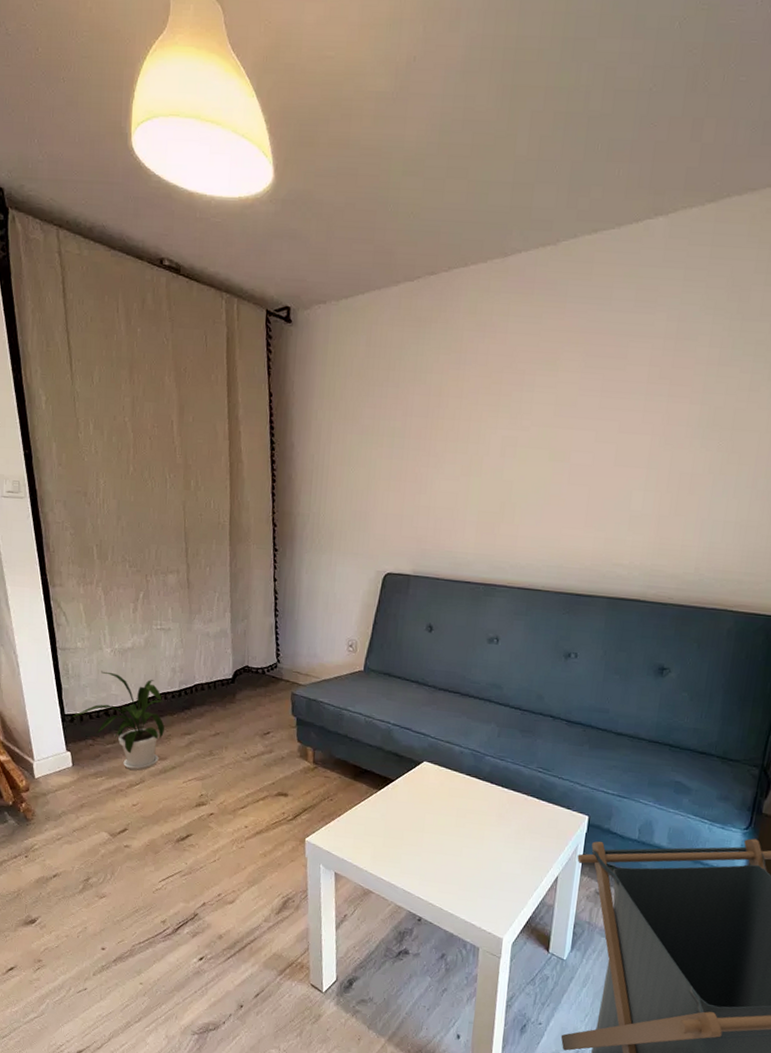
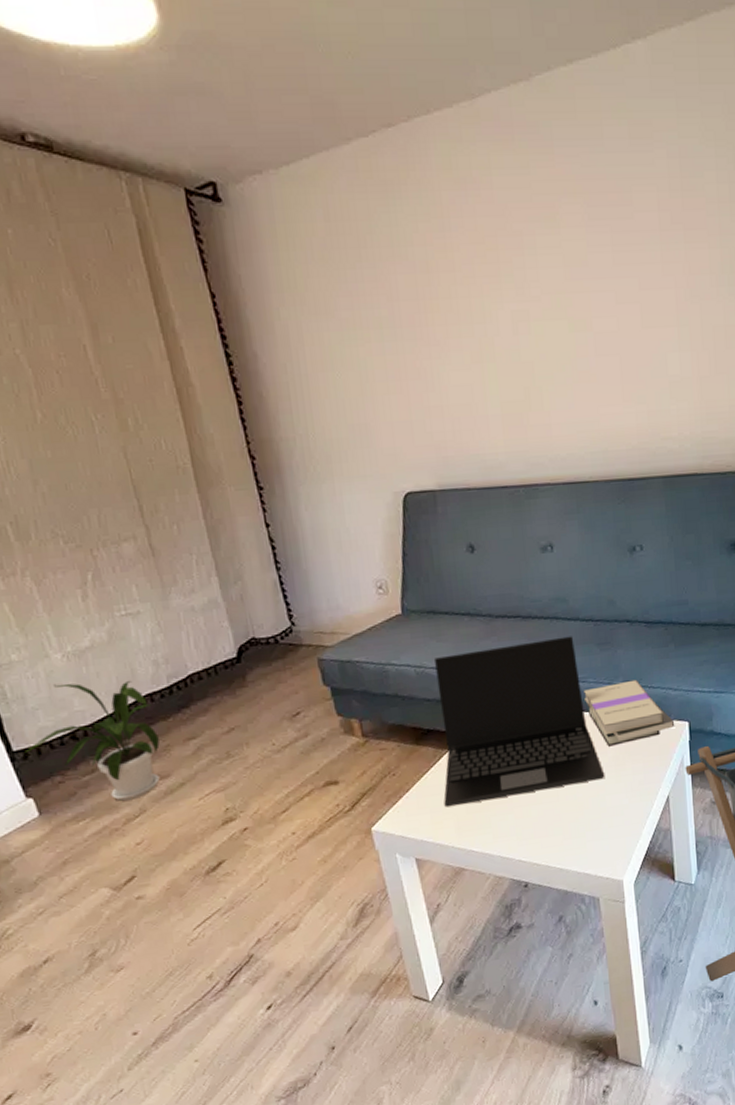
laptop: none [366,712,505,847] -> present [435,636,604,808]
books: none [500,767,576,822] -> present [584,679,675,747]

